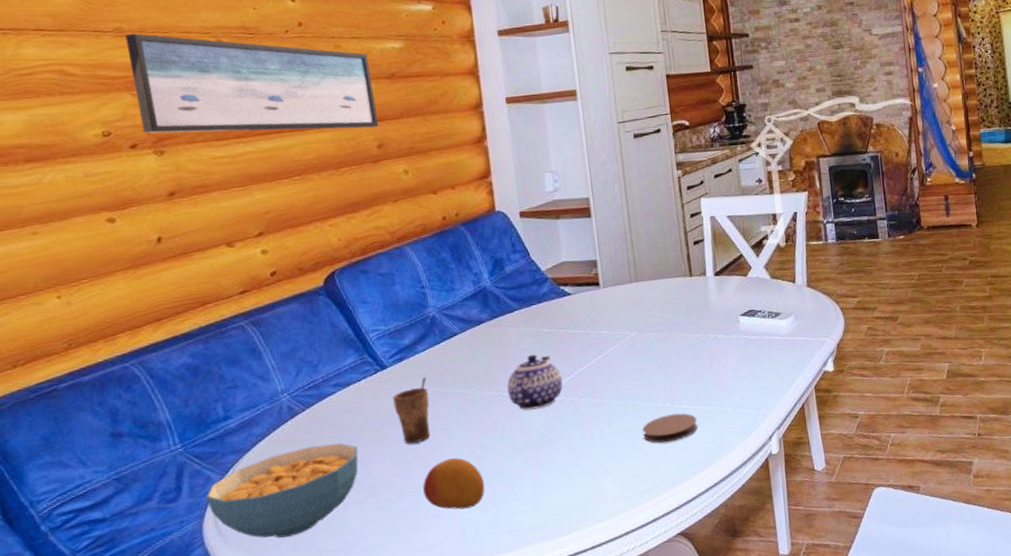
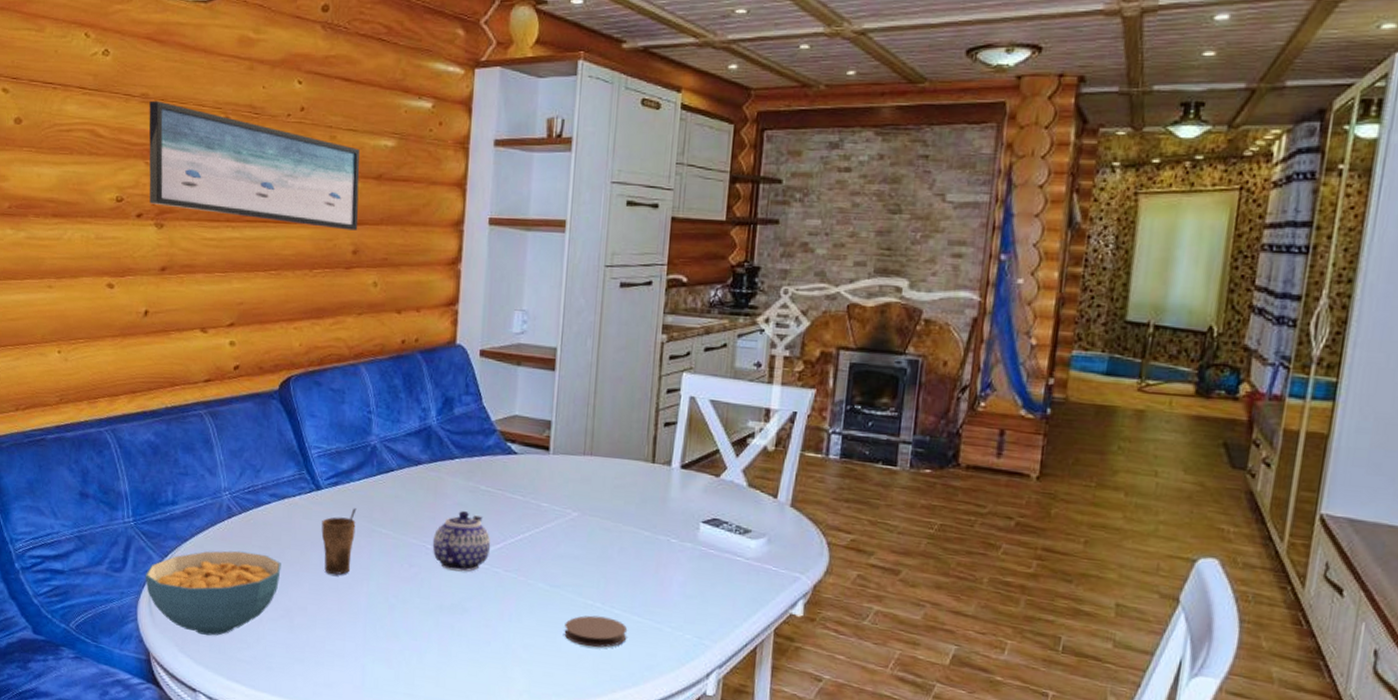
fruit: present [423,457,485,510] -> none [333,599,393,658]

